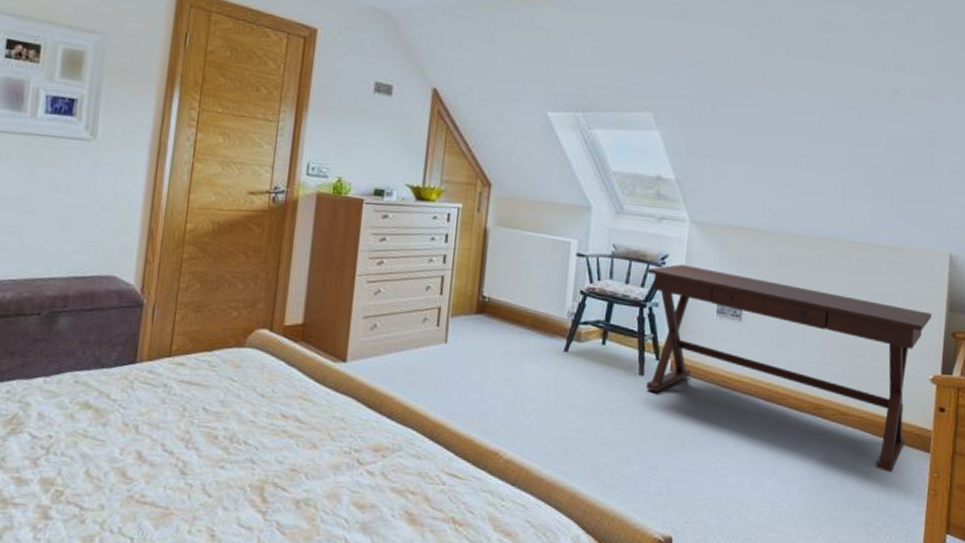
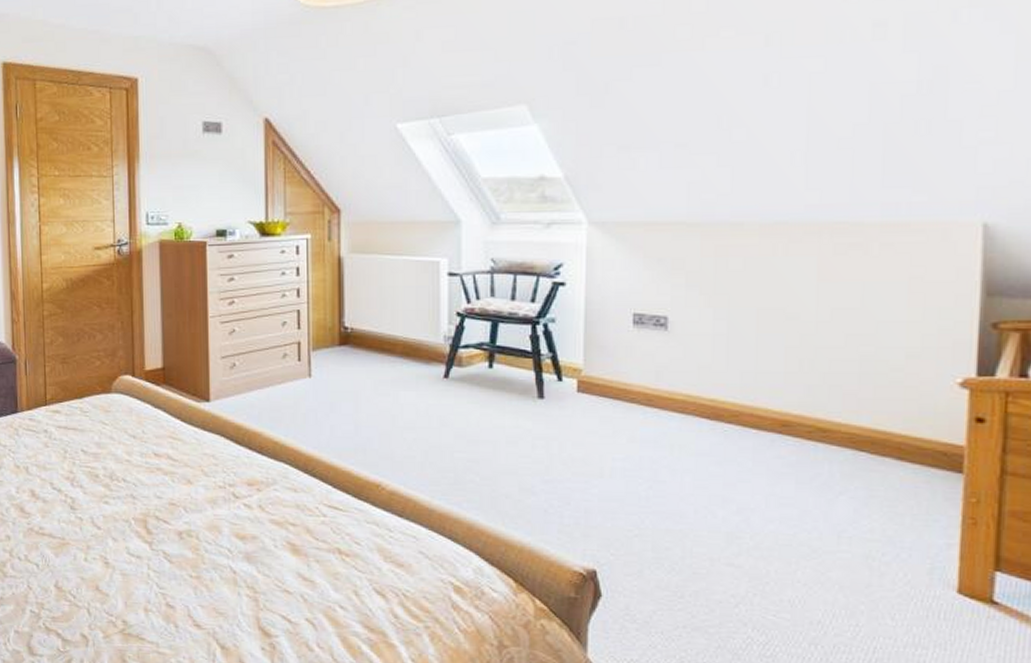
desk: present [646,264,932,473] -> none [536,273,956,499]

